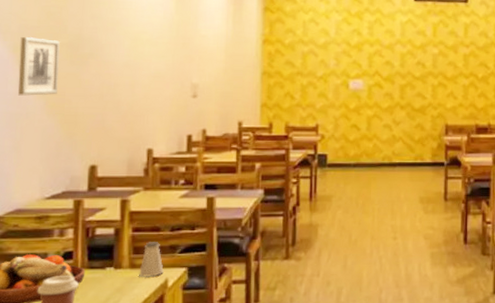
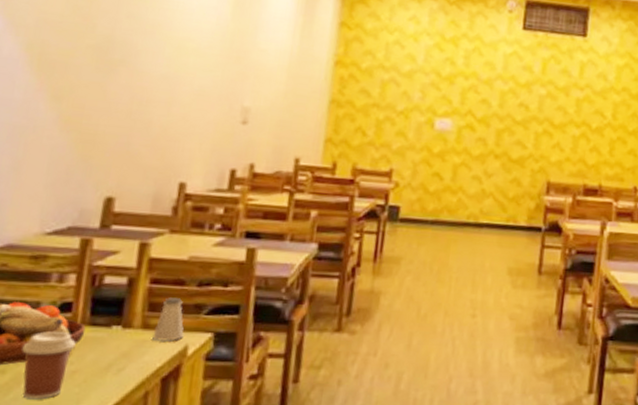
wall art: present [17,37,60,96] -> none [26,33,85,107]

